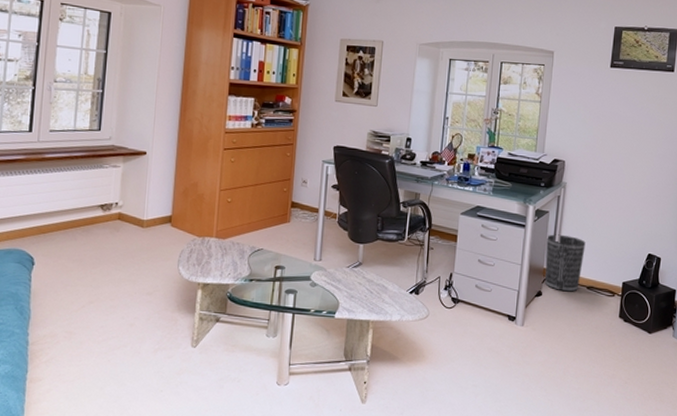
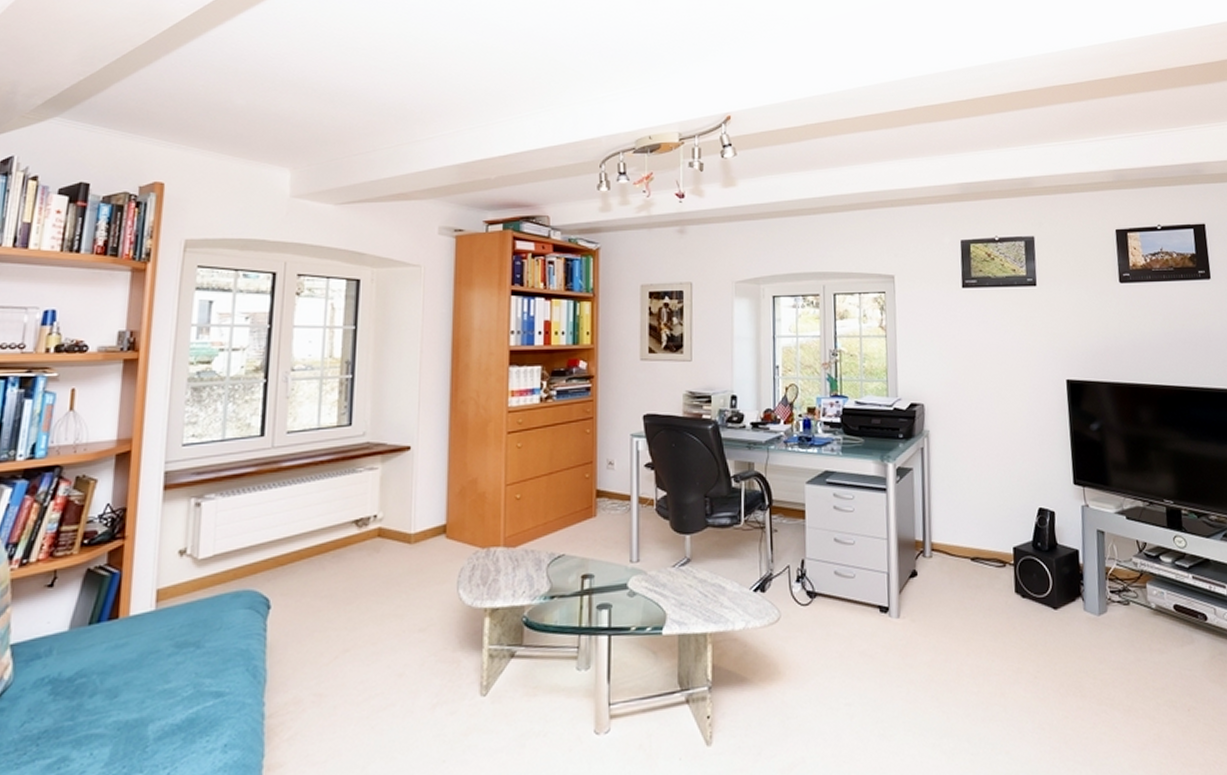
wastebasket: present [544,234,586,292] -> none [914,495,963,568]

